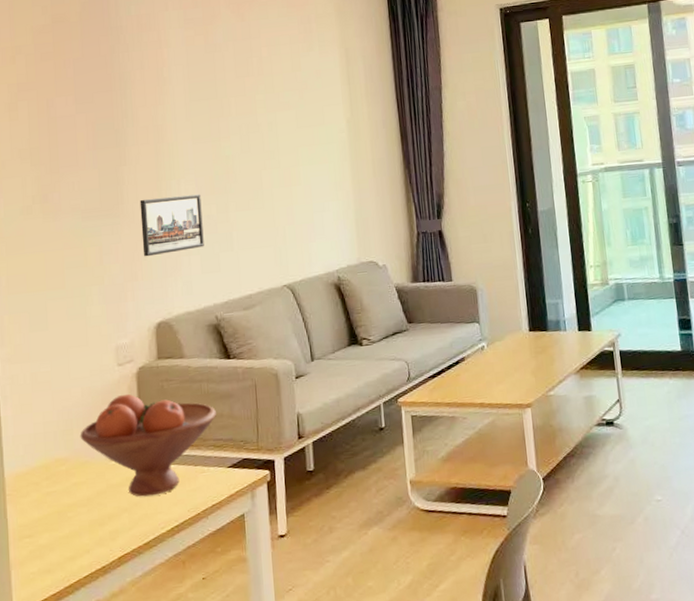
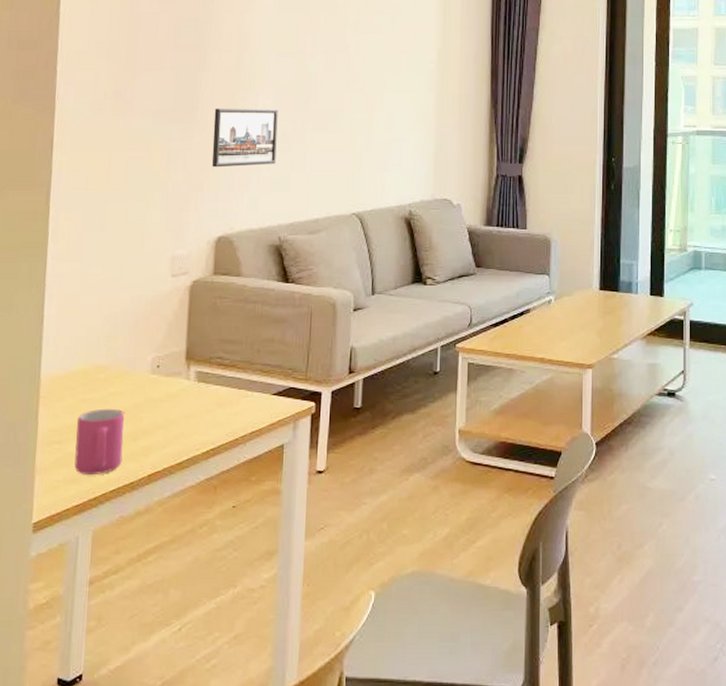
mug: none [45,498,92,564] -> present [74,408,124,474]
fruit bowl: present [80,393,216,497] -> none [123,306,267,415]

